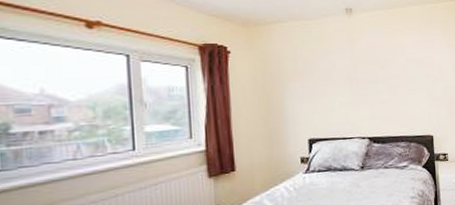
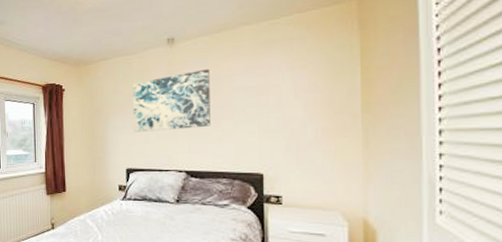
wall art: none [312,40,389,100] -> present [132,68,211,132]

